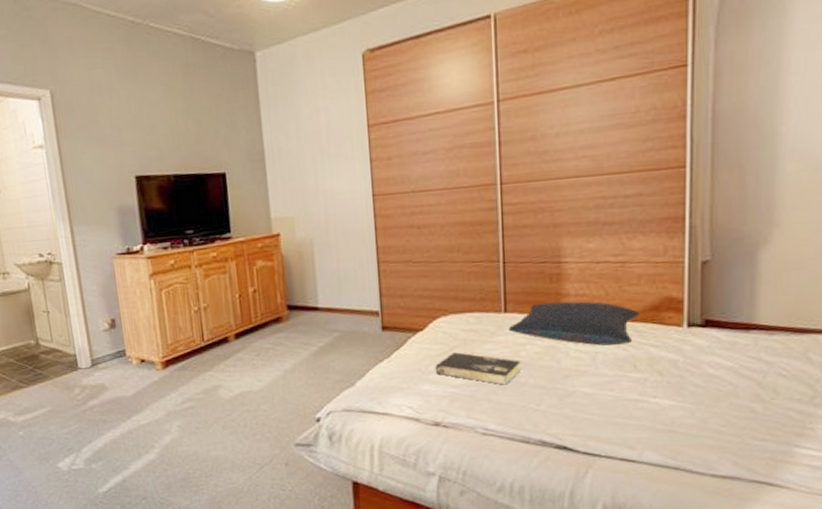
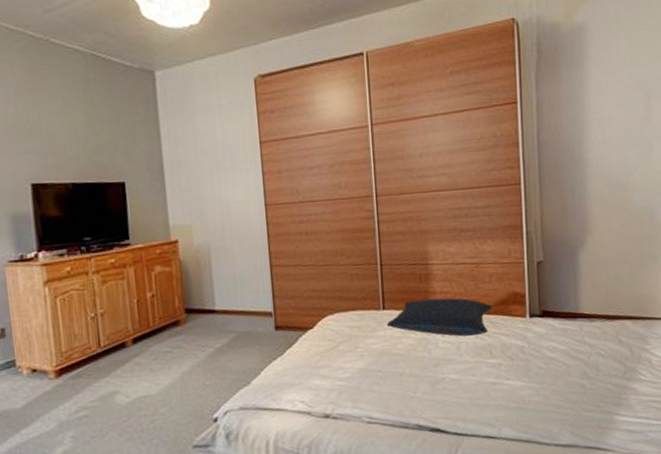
book: present [435,352,521,385] -> none [324,347,399,376]

